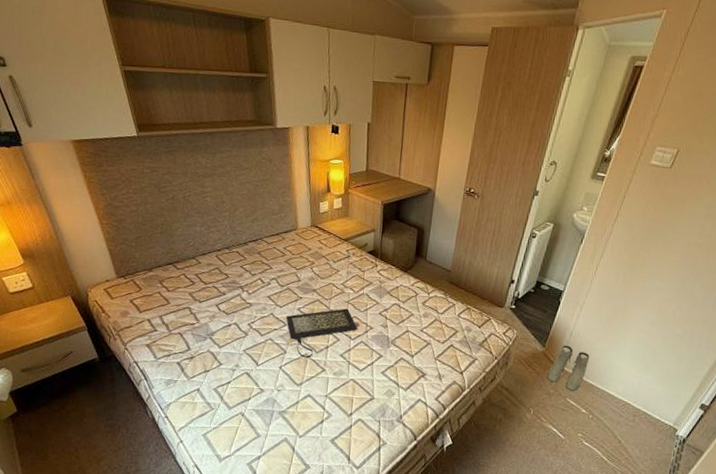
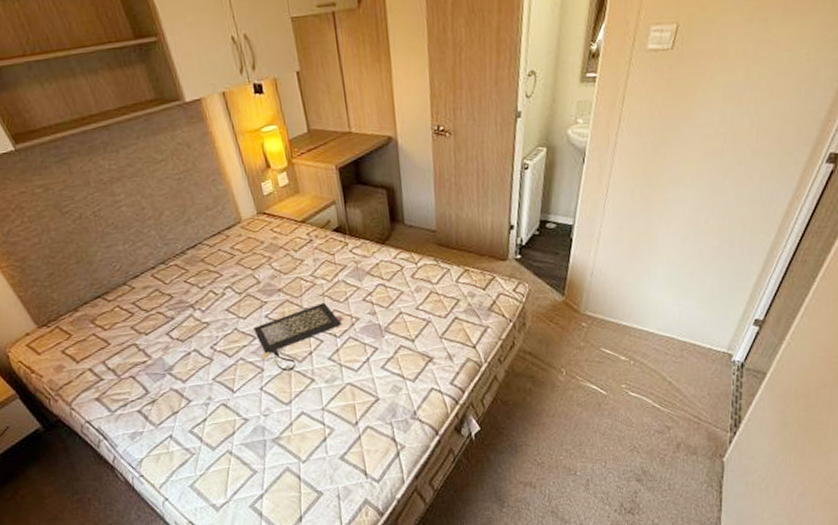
boots: present [547,345,590,392] -> none [573,287,619,339]

